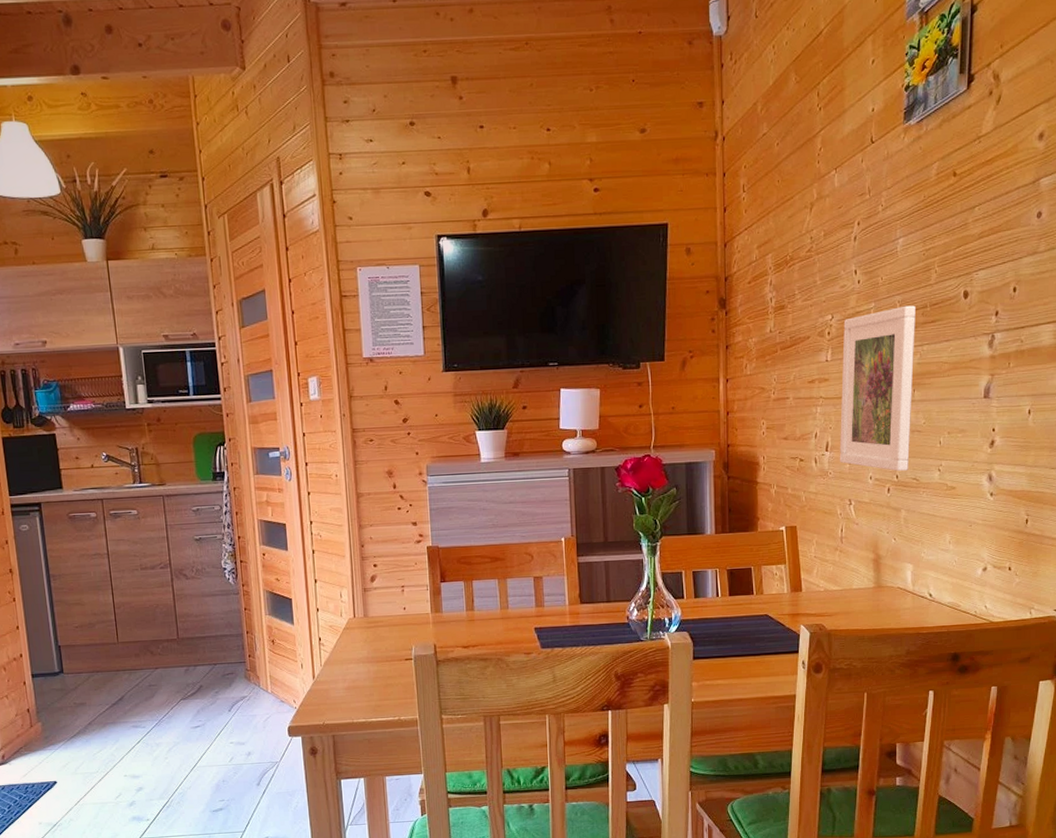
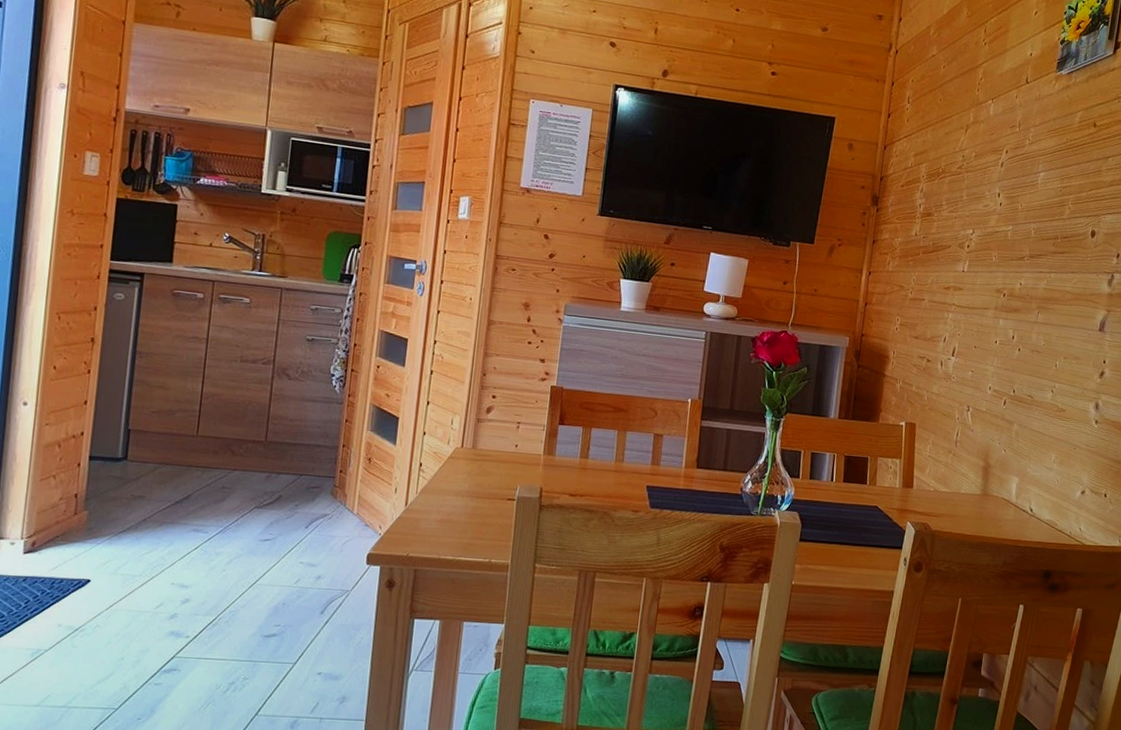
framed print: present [839,305,917,472] -> none [963,233,1049,388]

